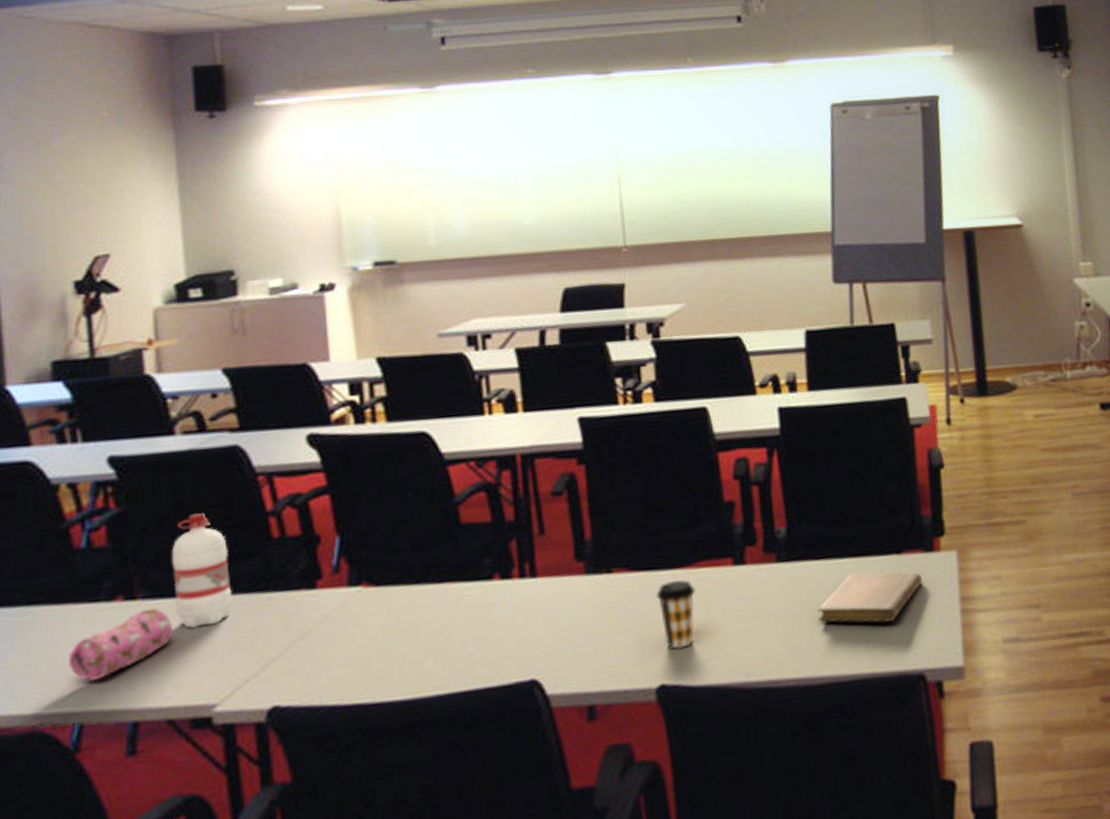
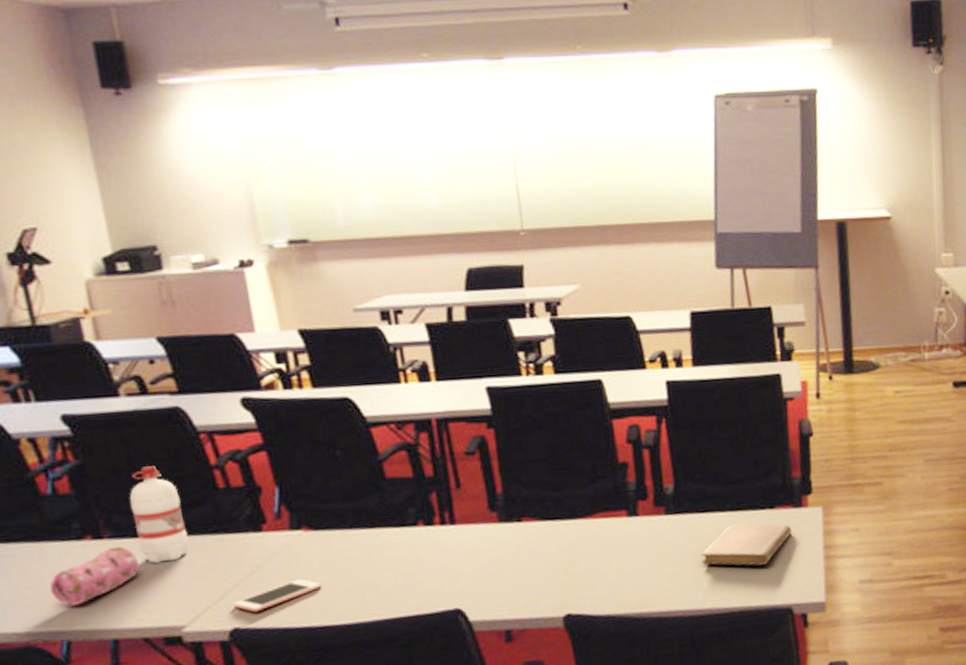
cell phone: none [275,645,379,687] -> present [233,579,322,613]
coffee cup: present [656,580,695,649] -> none [561,528,595,585]

